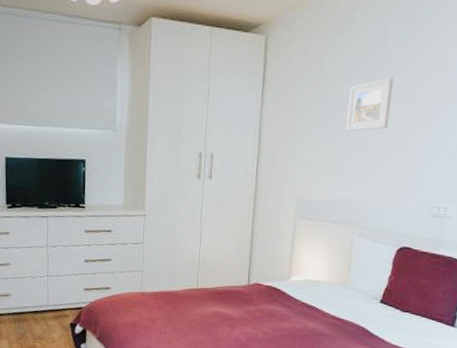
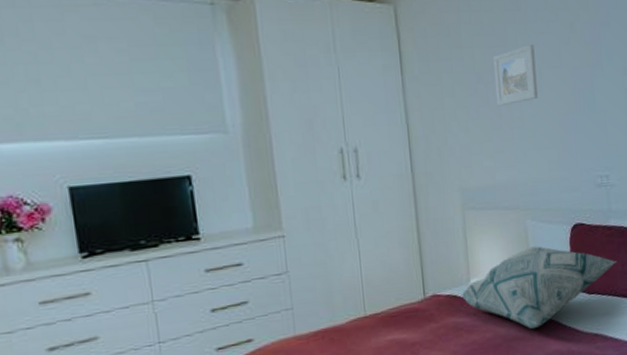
decorative pillow: none [280,259,439,330] -> present [461,246,617,329]

